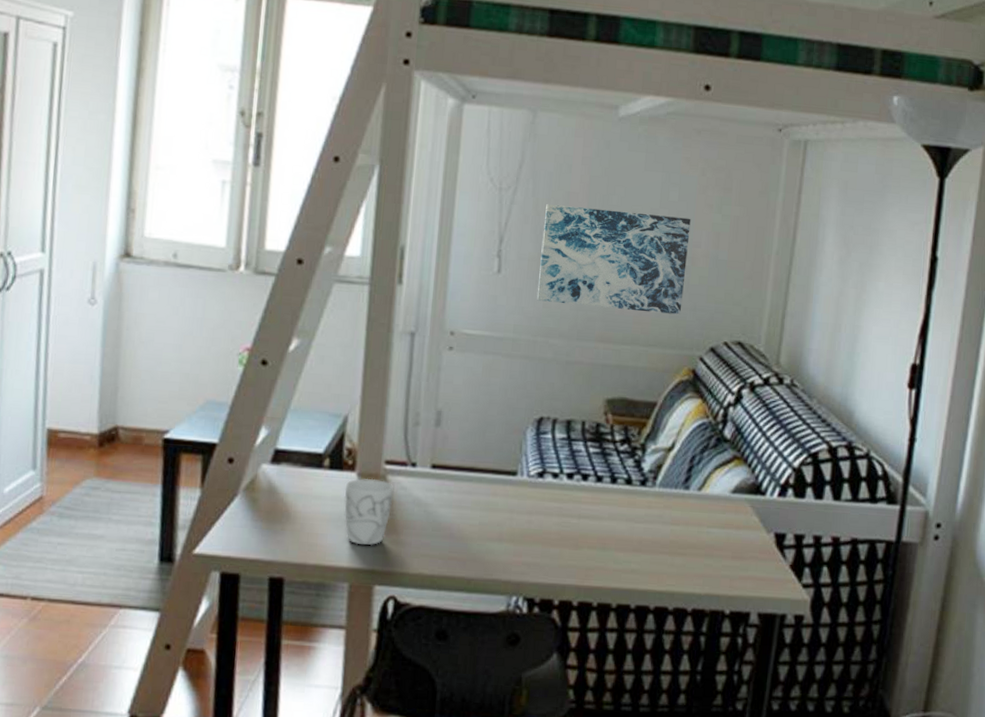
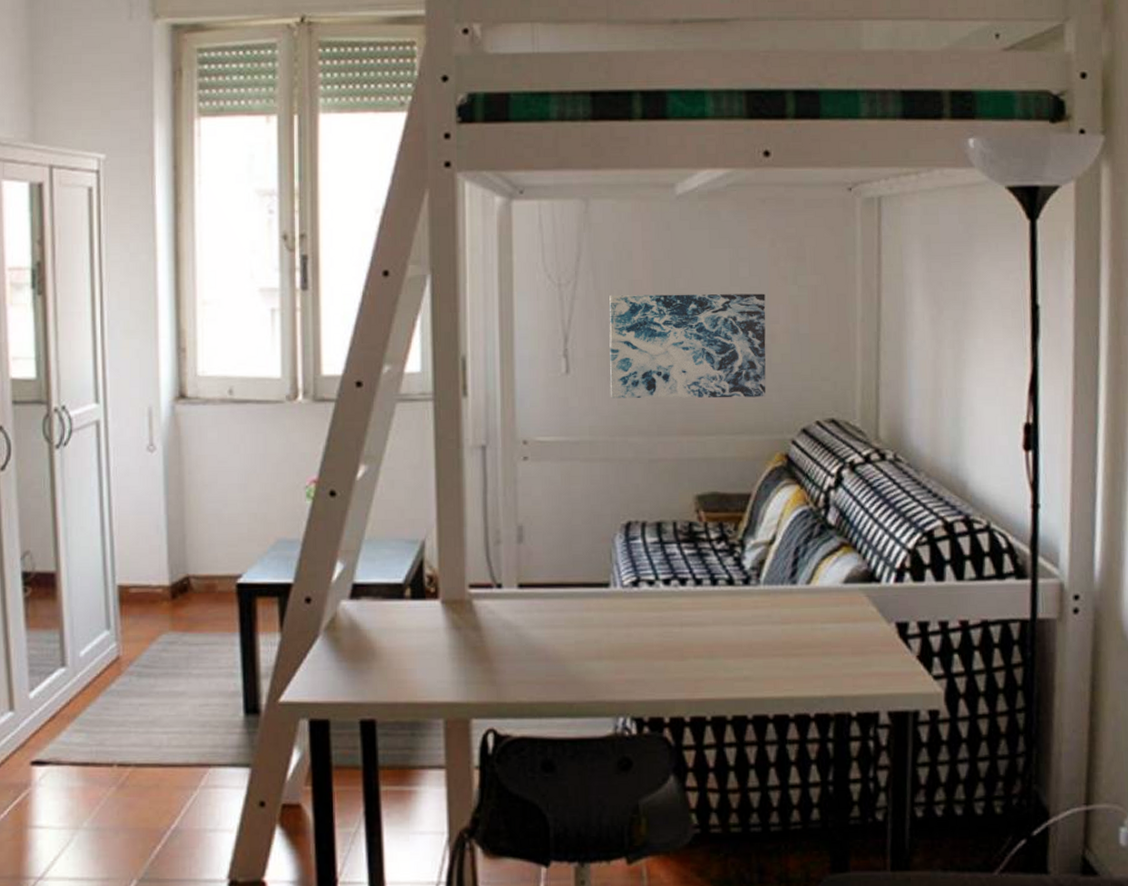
mug: present [344,478,394,546] -> none [430,604,481,677]

